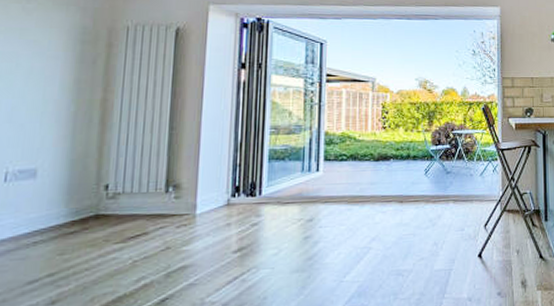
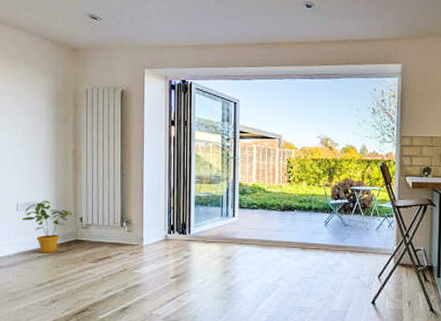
house plant: none [11,165,93,237] -> present [21,200,72,253]

